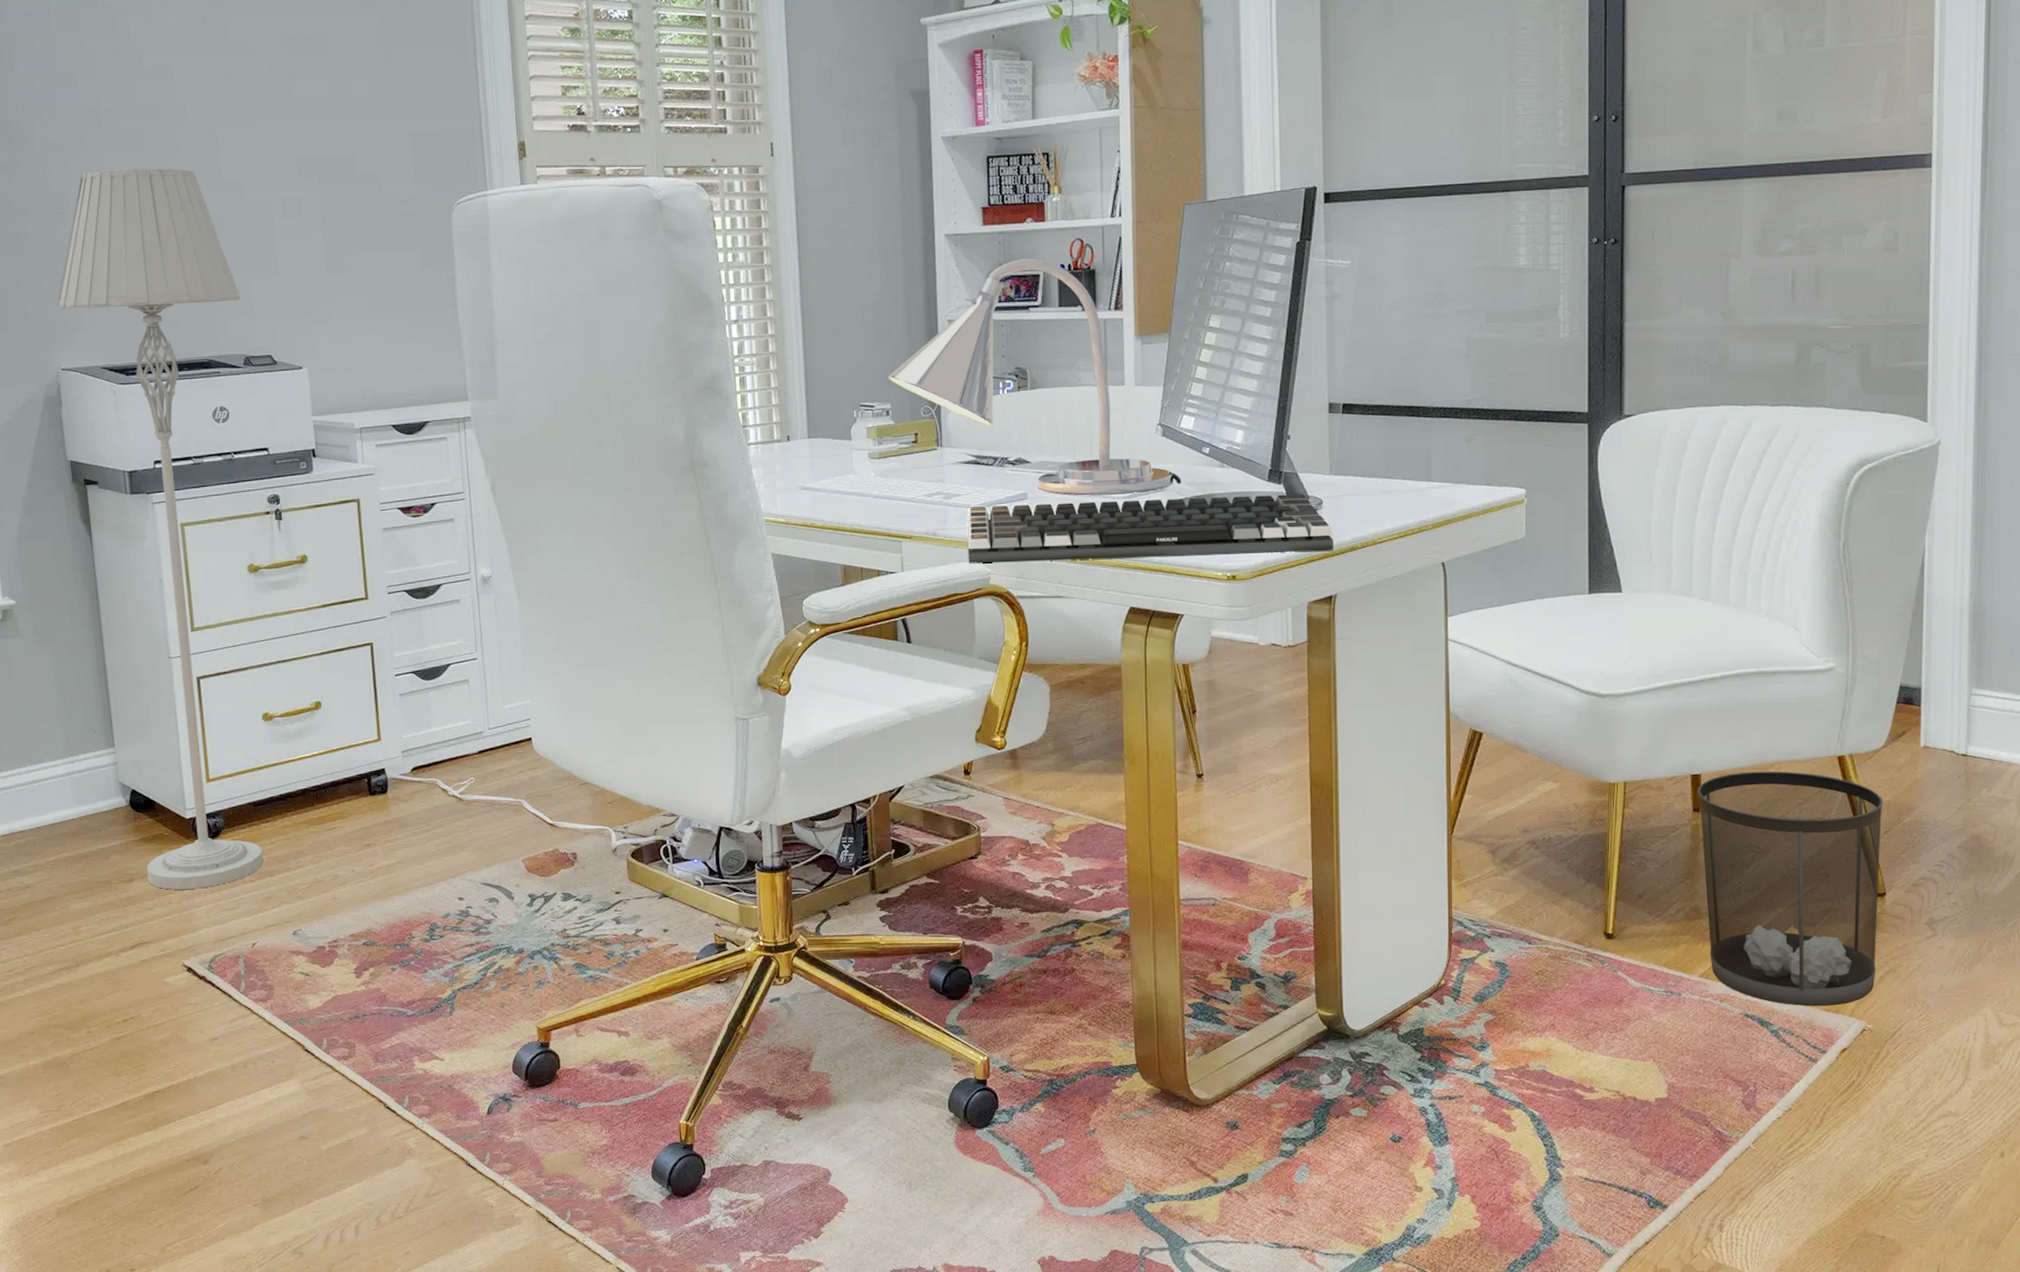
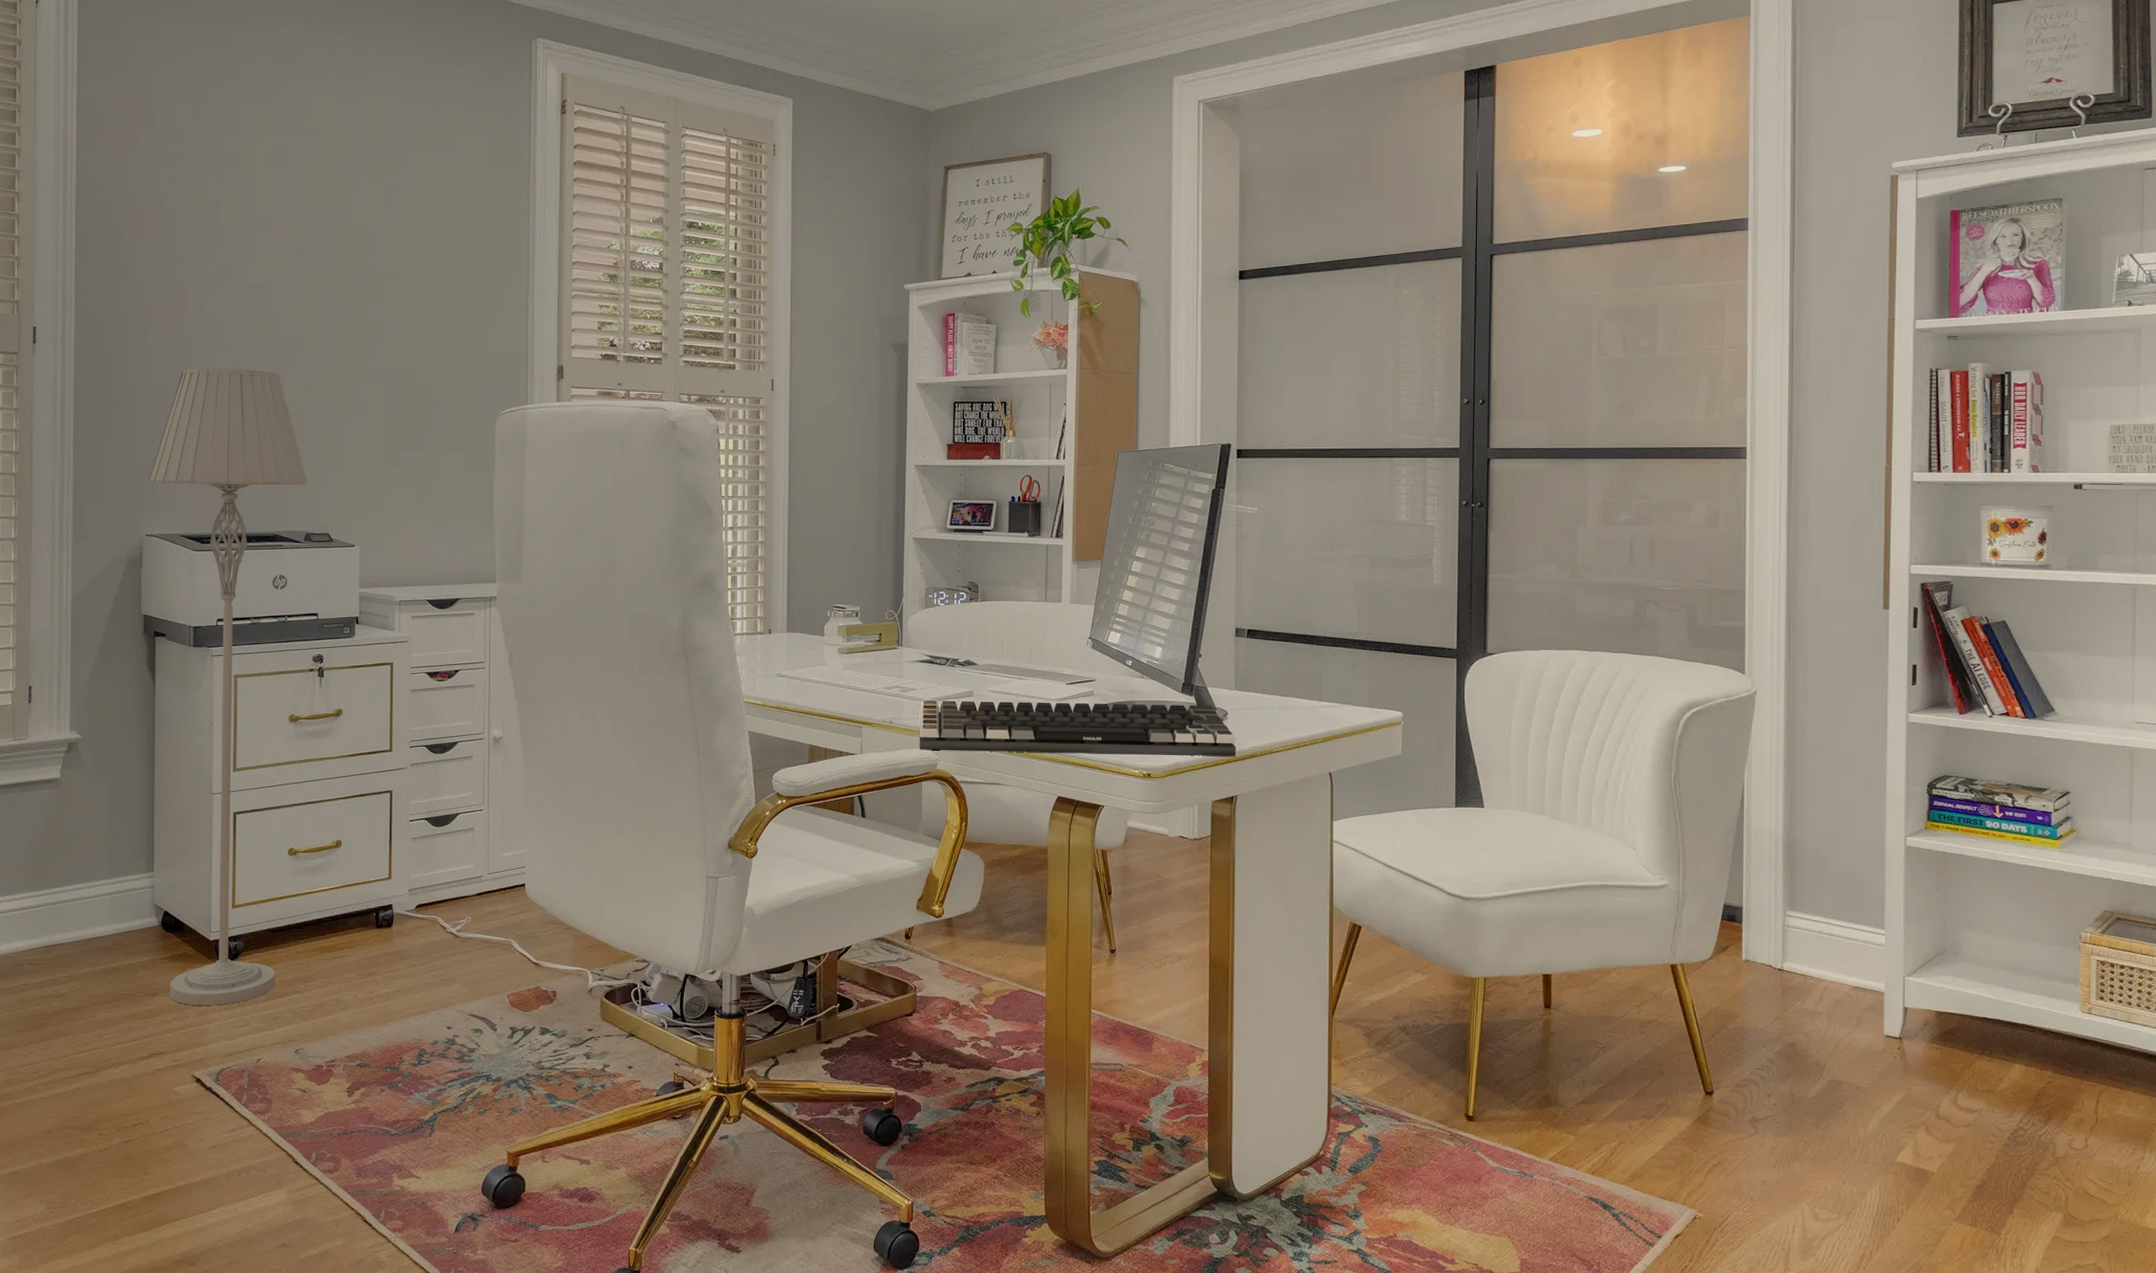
table lamp: present [887,258,1182,495] -> none [859,490,1107,697]
waste bin: present [1697,771,1884,1007] -> none [1548,974,1711,1194]

